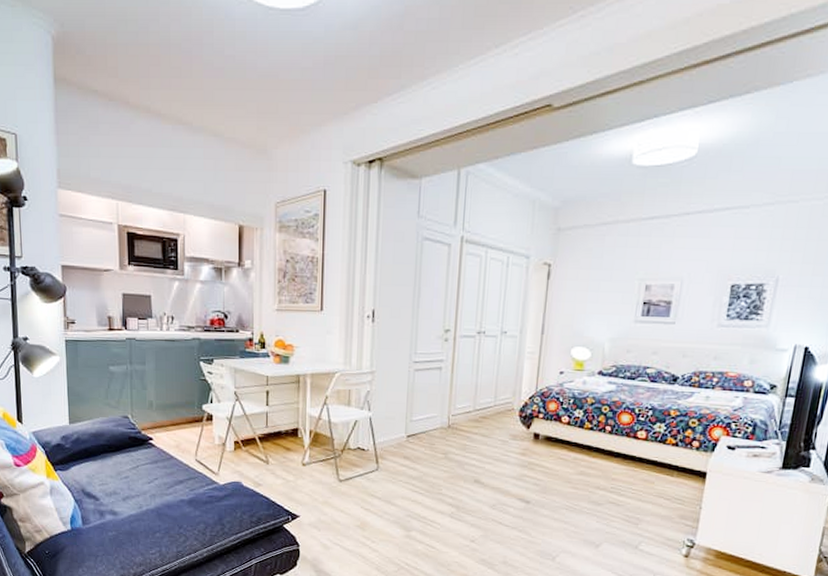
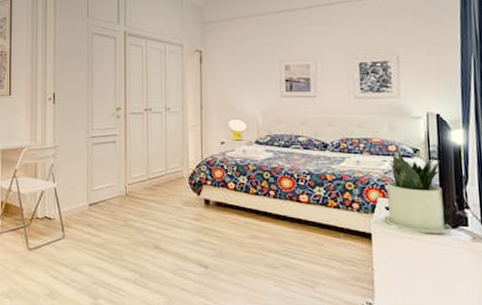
planter: none [722,389,797,475] -> present [383,153,452,234]

